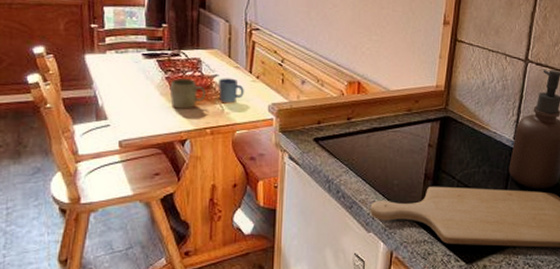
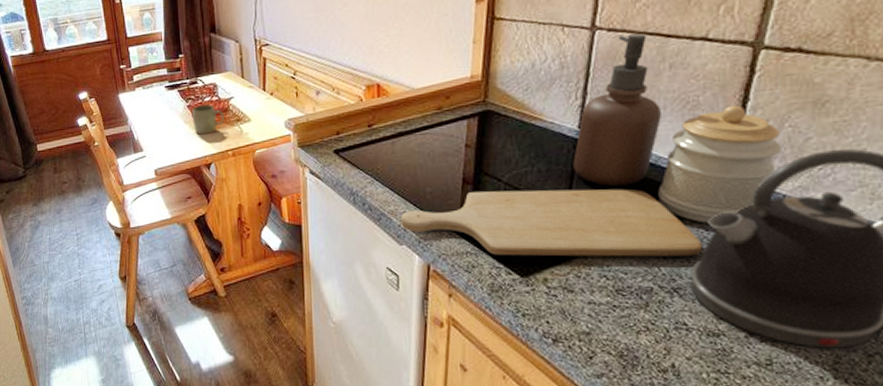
mug: present [218,78,244,104] -> none [235,98,260,125]

